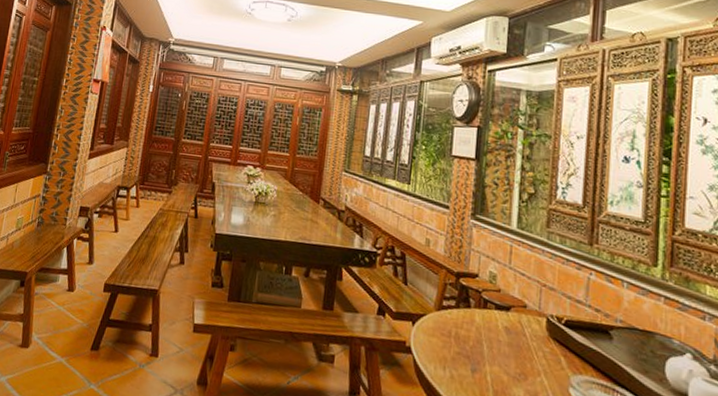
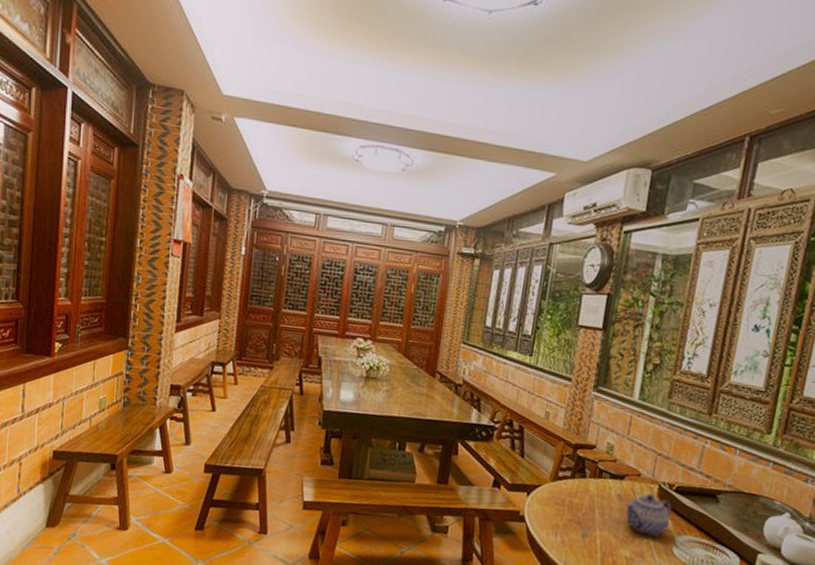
teapot: none [514,327,564,375] -> present [625,494,673,537]

